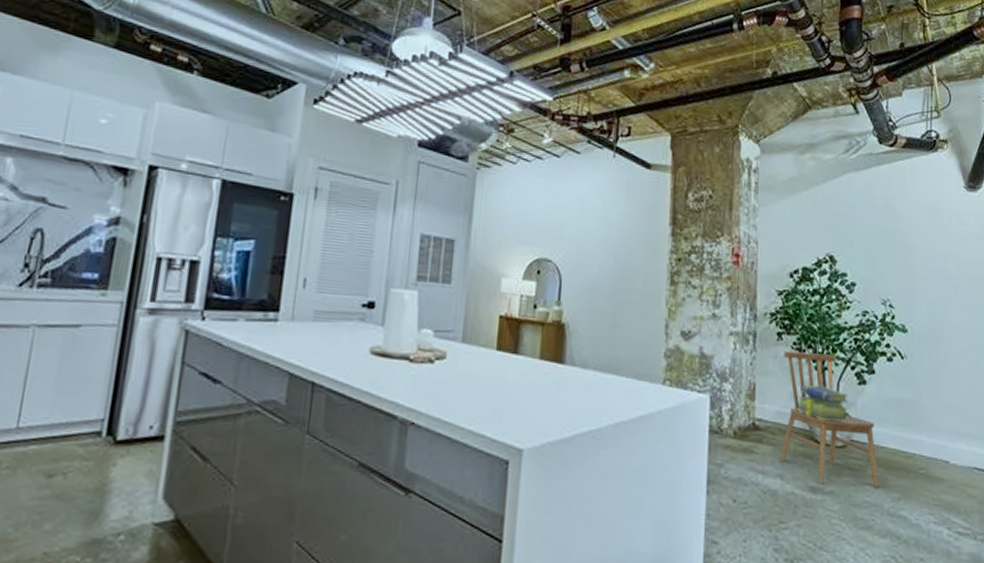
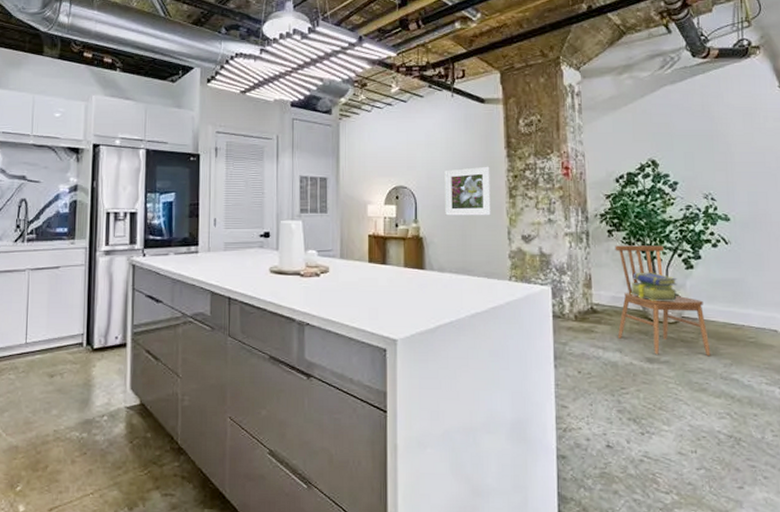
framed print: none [594,244,651,304] -> present [445,166,491,216]

